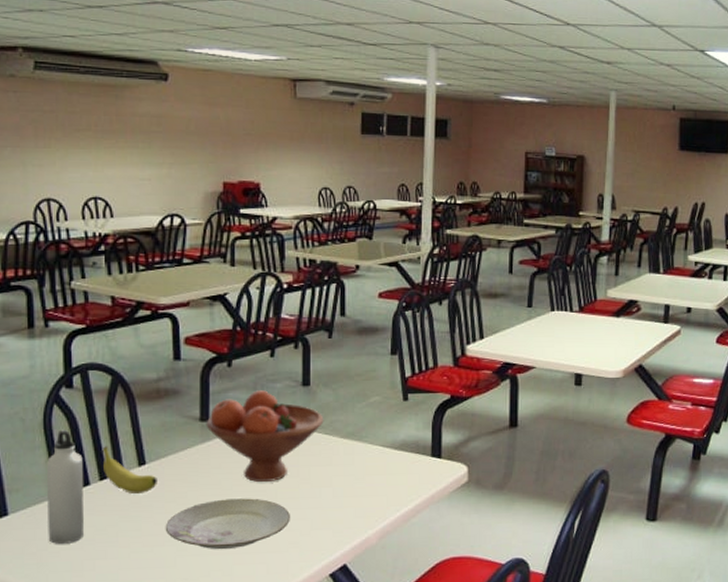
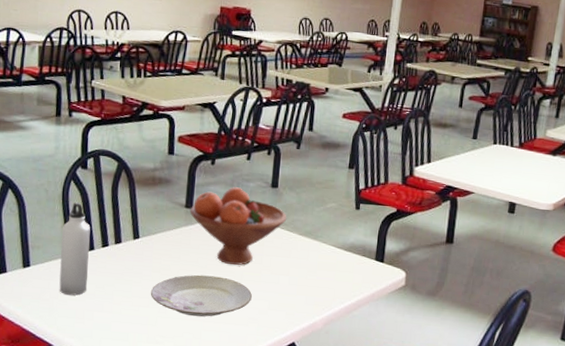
fruit: present [102,446,157,495] -> none [106,220,147,263]

